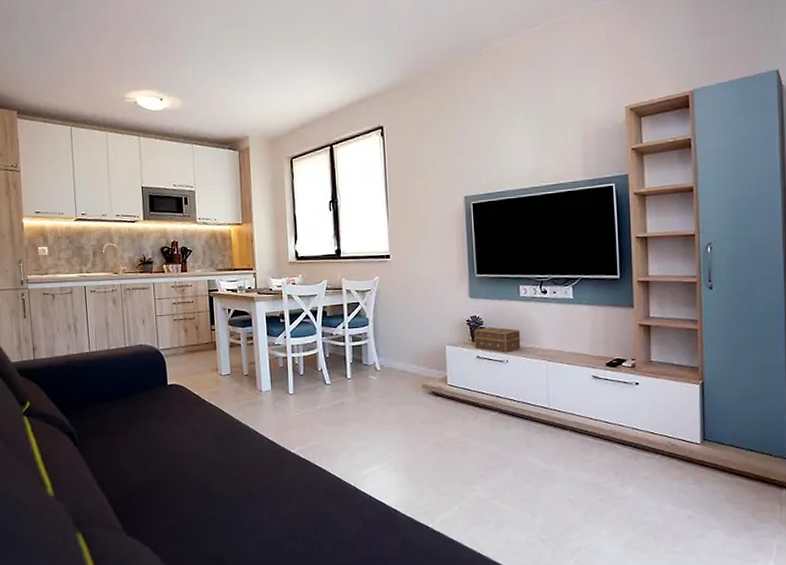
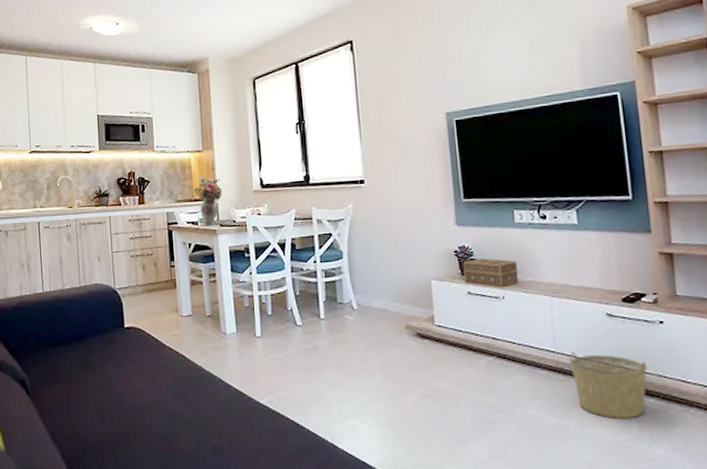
flower arrangement: none [233,247,260,294] -> present [193,176,222,226]
basket: none [560,408,623,464] -> present [569,352,647,418]

